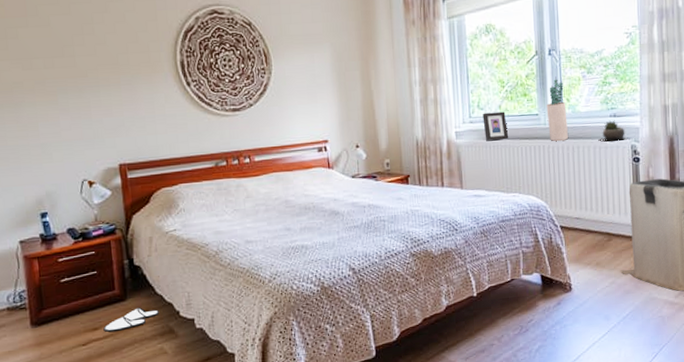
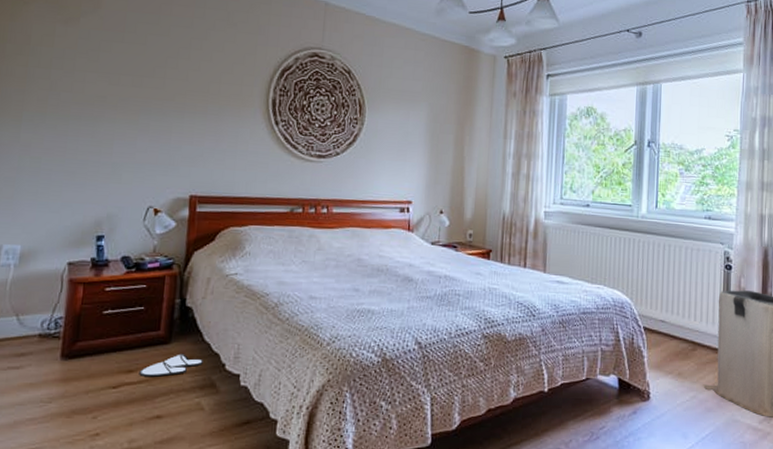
picture frame: present [482,111,509,141] -> none [574,196,599,227]
vase: present [546,77,569,142] -> none [640,169,661,237]
succulent plant: present [599,120,628,143] -> none [692,222,721,246]

